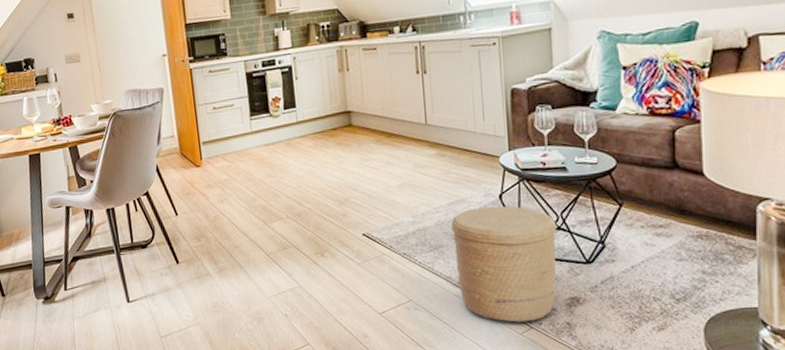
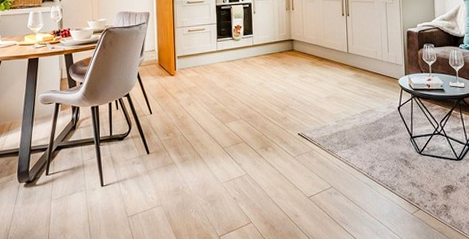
basket: present [451,206,557,323] -> none [363,115,438,205]

